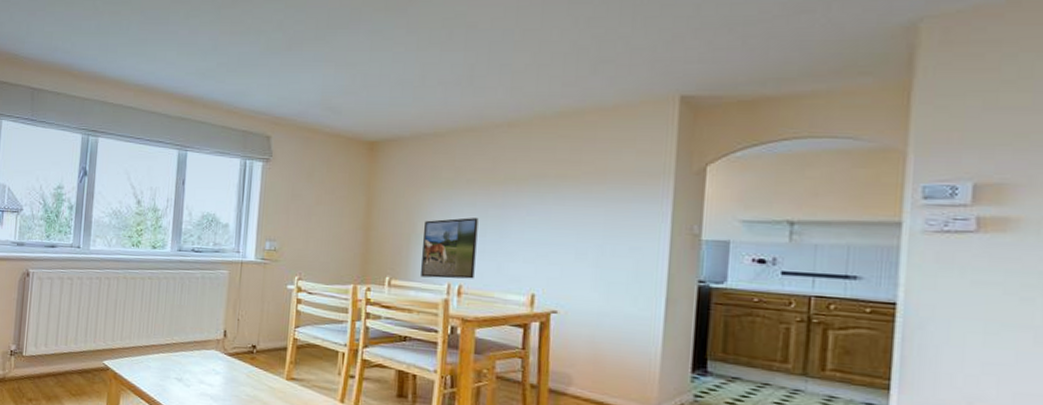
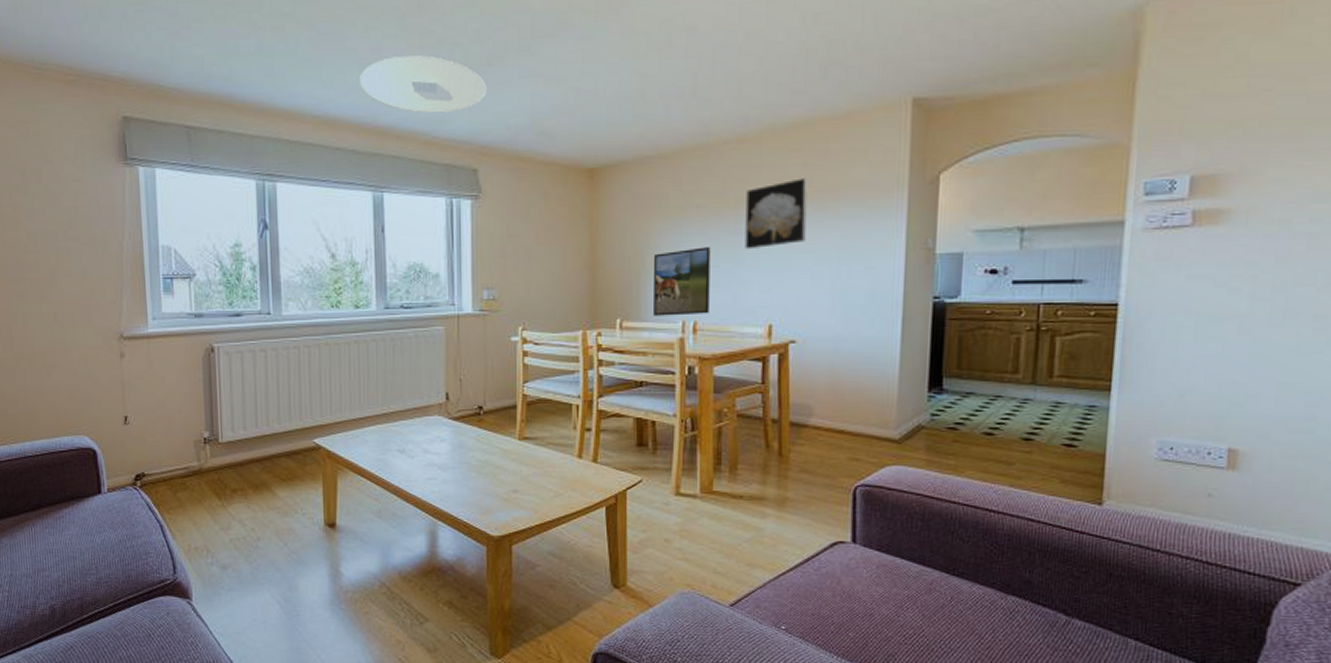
ceiling light: none [177,39,285,88] -> present [360,55,487,114]
wall art: none [511,162,575,223] -> present [745,178,808,250]

